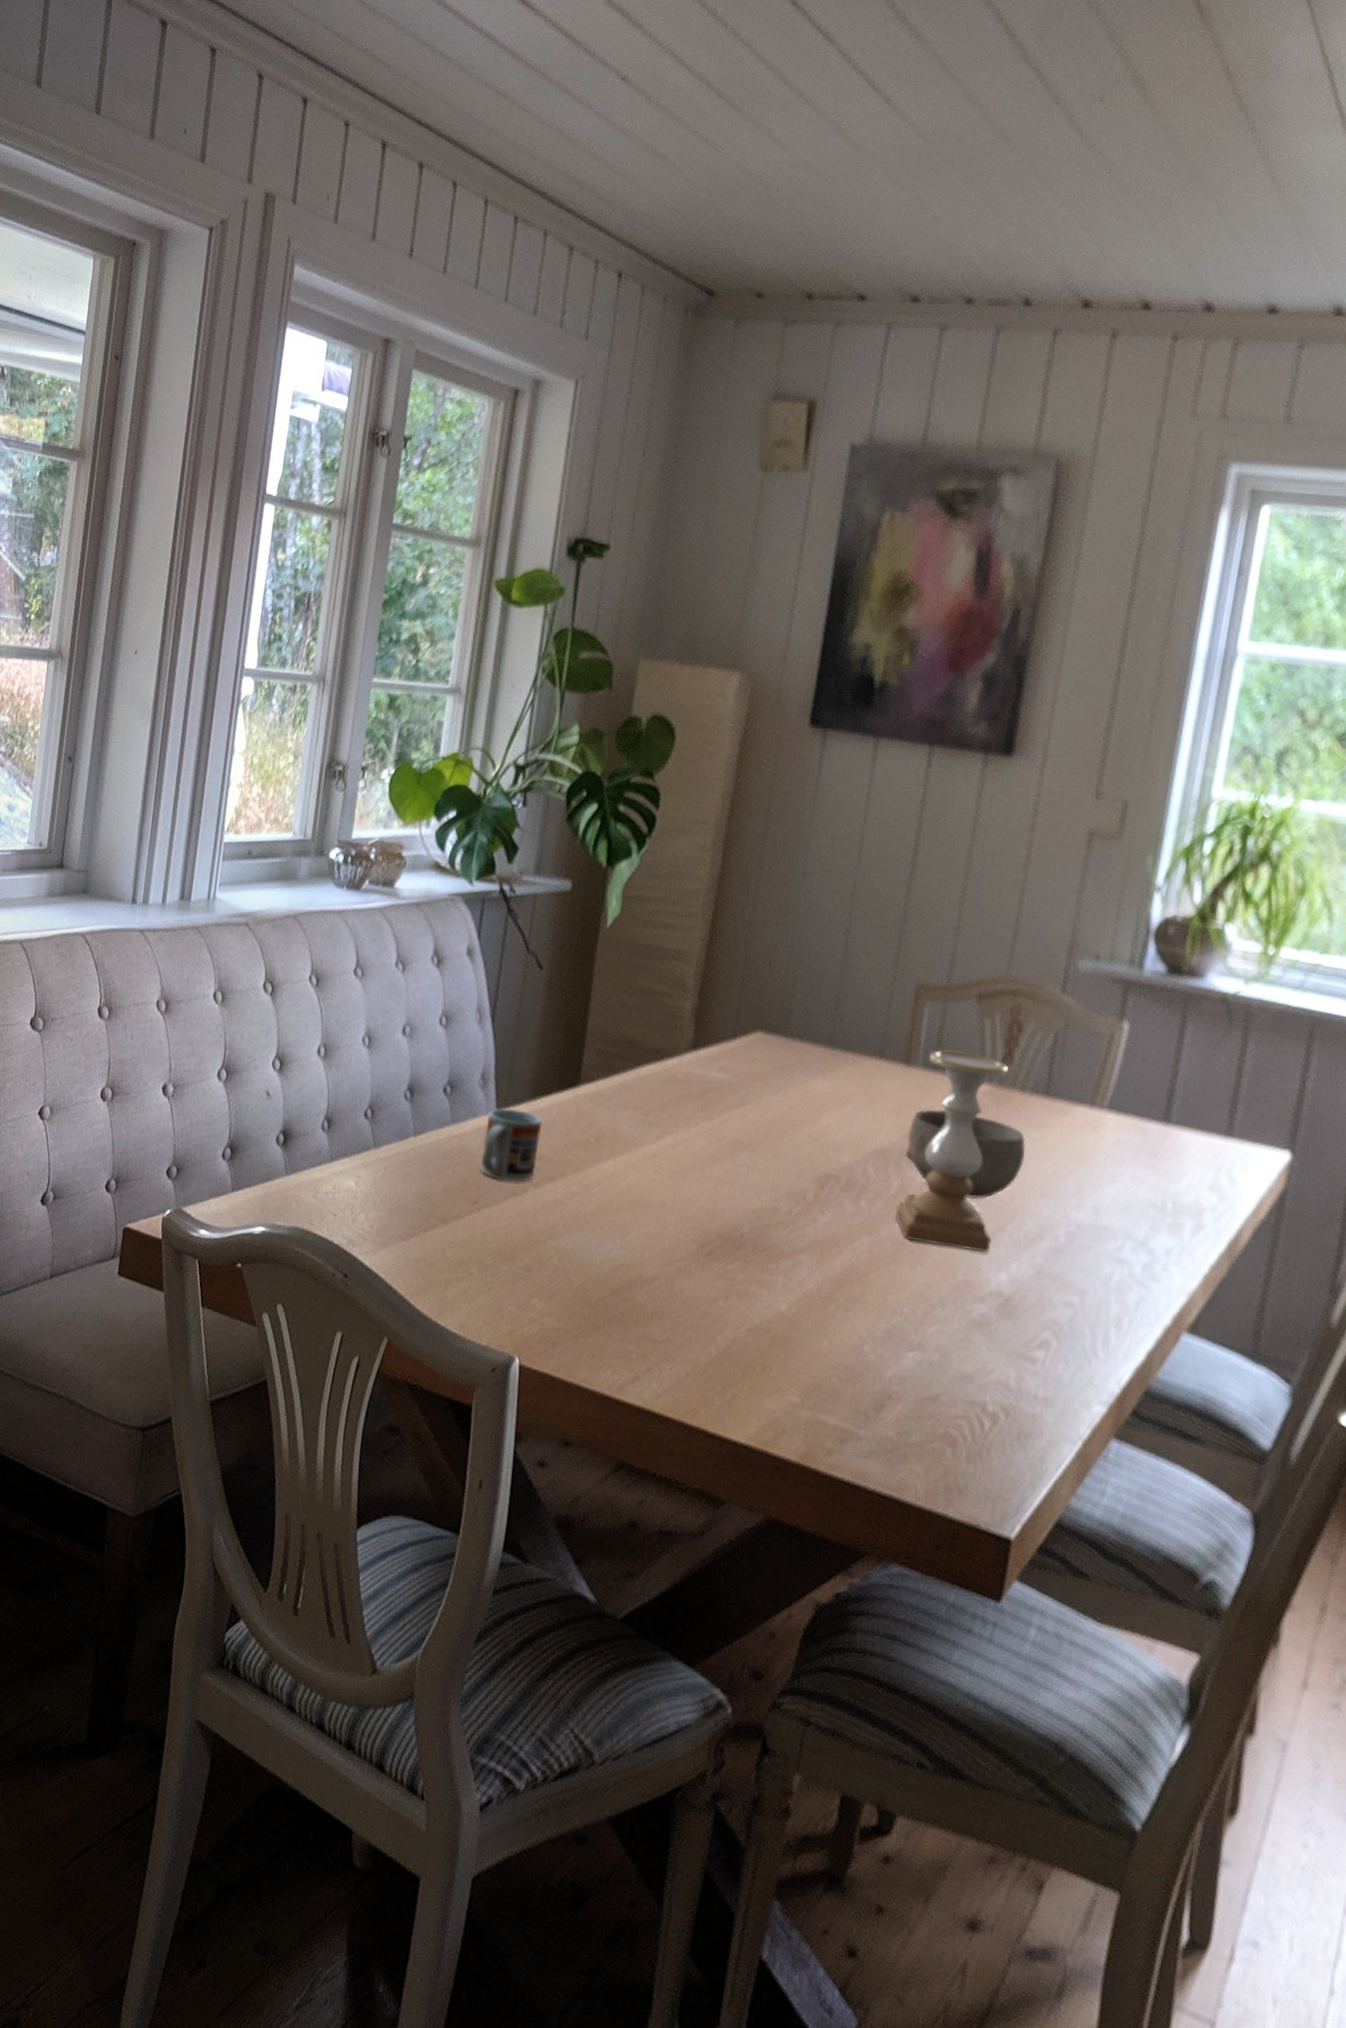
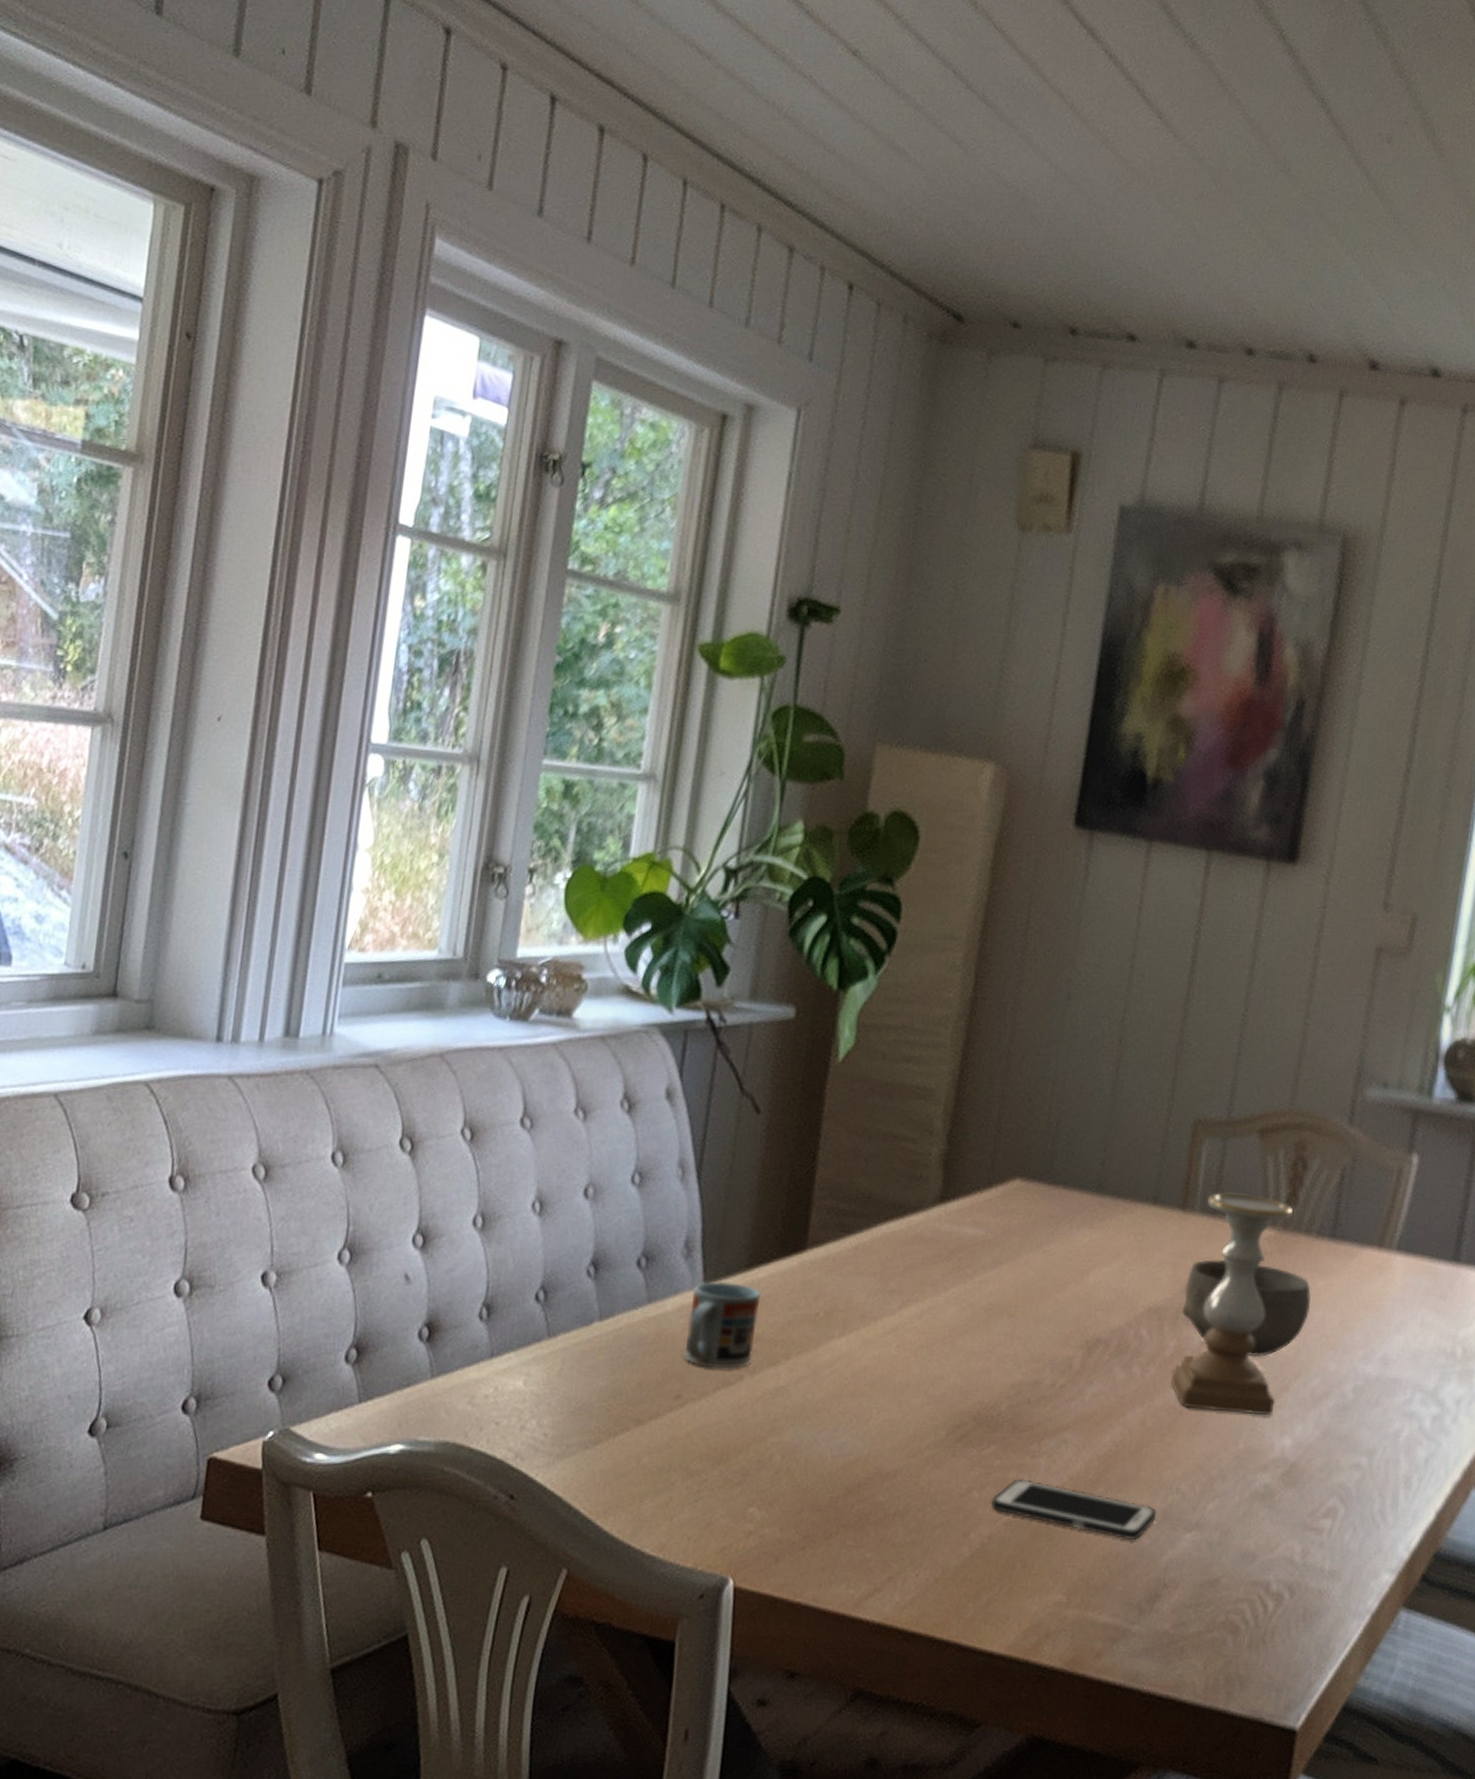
cell phone: none [735,1292,882,1355] -> present [991,1479,1157,1541]

